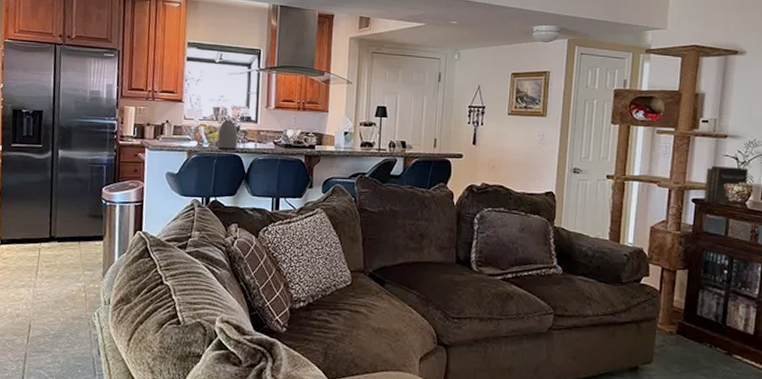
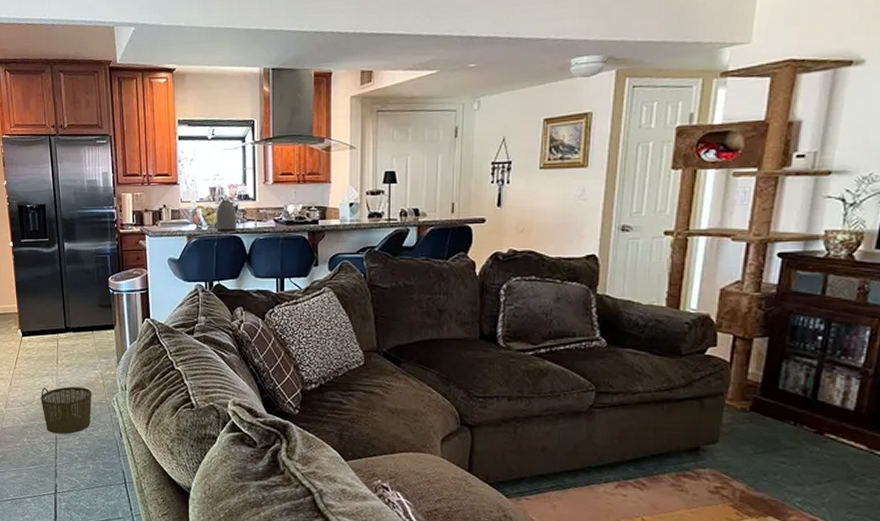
basket: none [12,299,72,351] -> present [40,386,92,434]
books: present [704,165,749,206] -> none [794,210,860,259]

